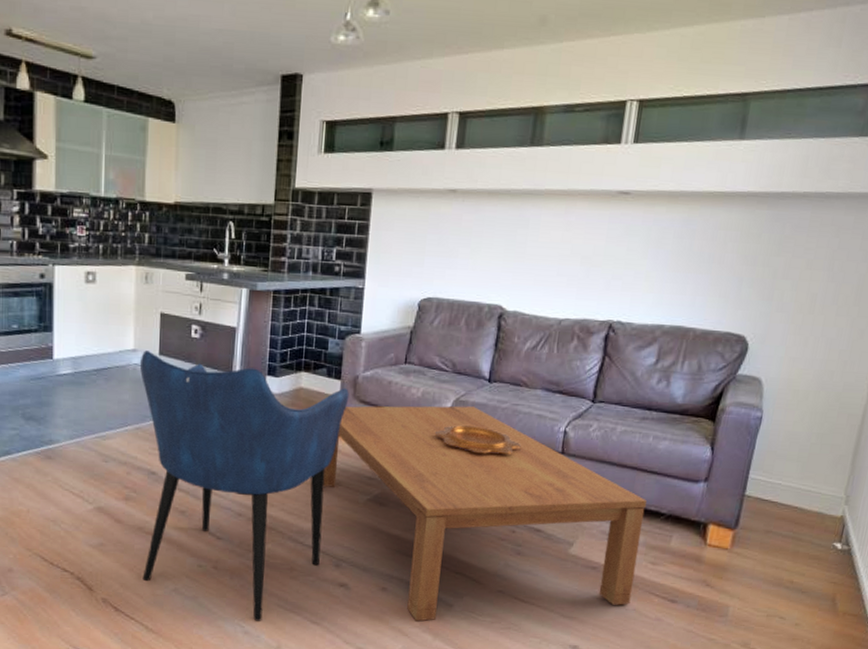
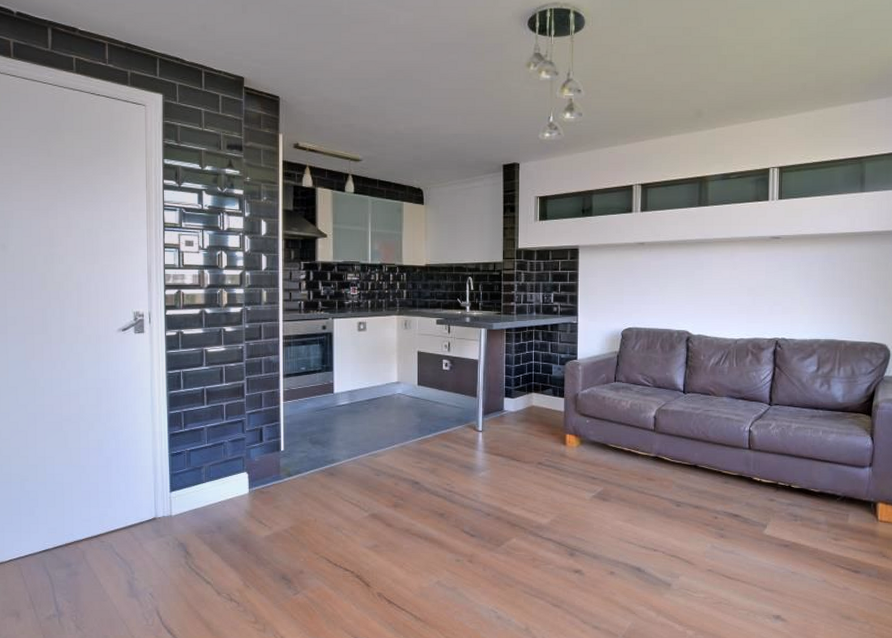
armchair: present [139,350,349,621] -> none [402,382,572,607]
coffee table: present [323,406,647,622] -> none [555,414,823,600]
decorative bowl: present [434,425,521,455] -> none [643,430,715,453]

